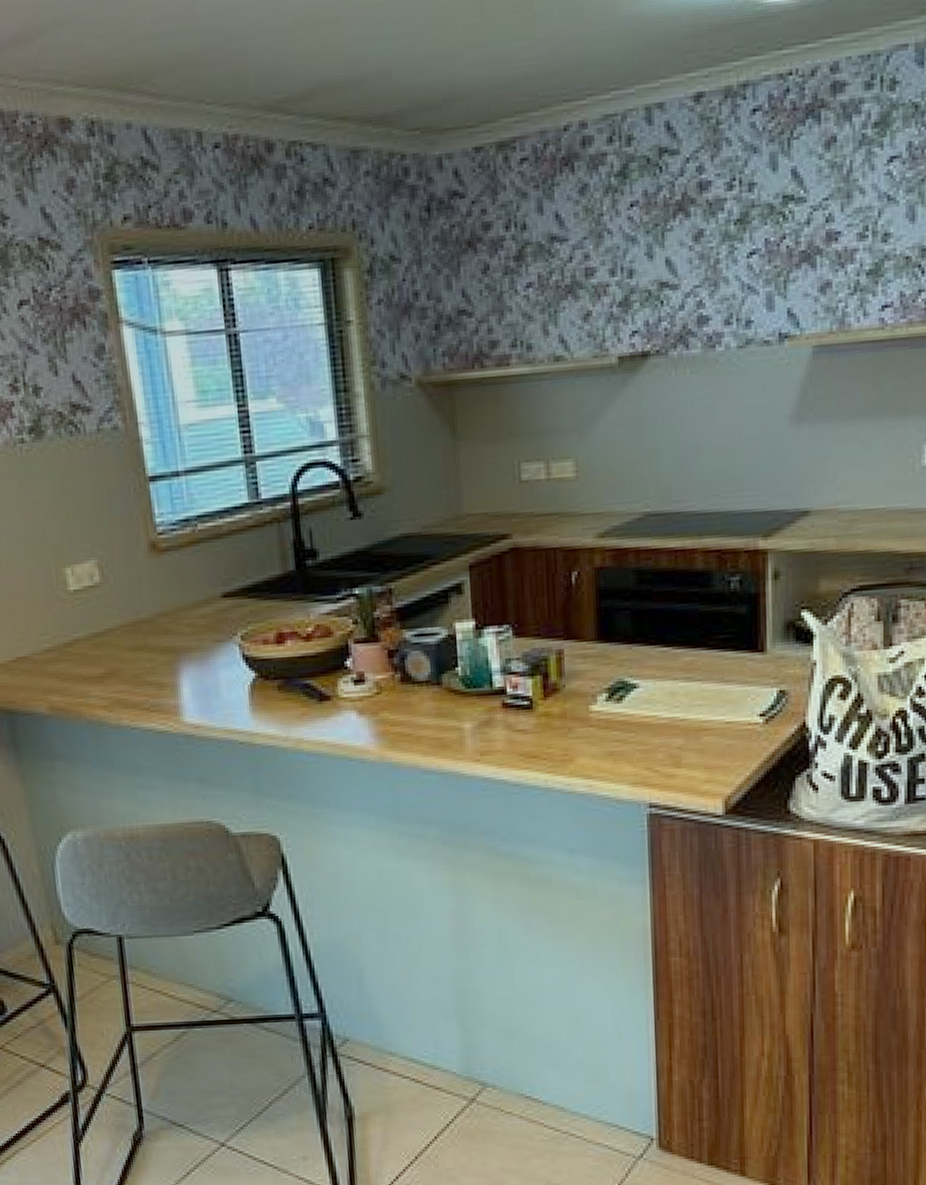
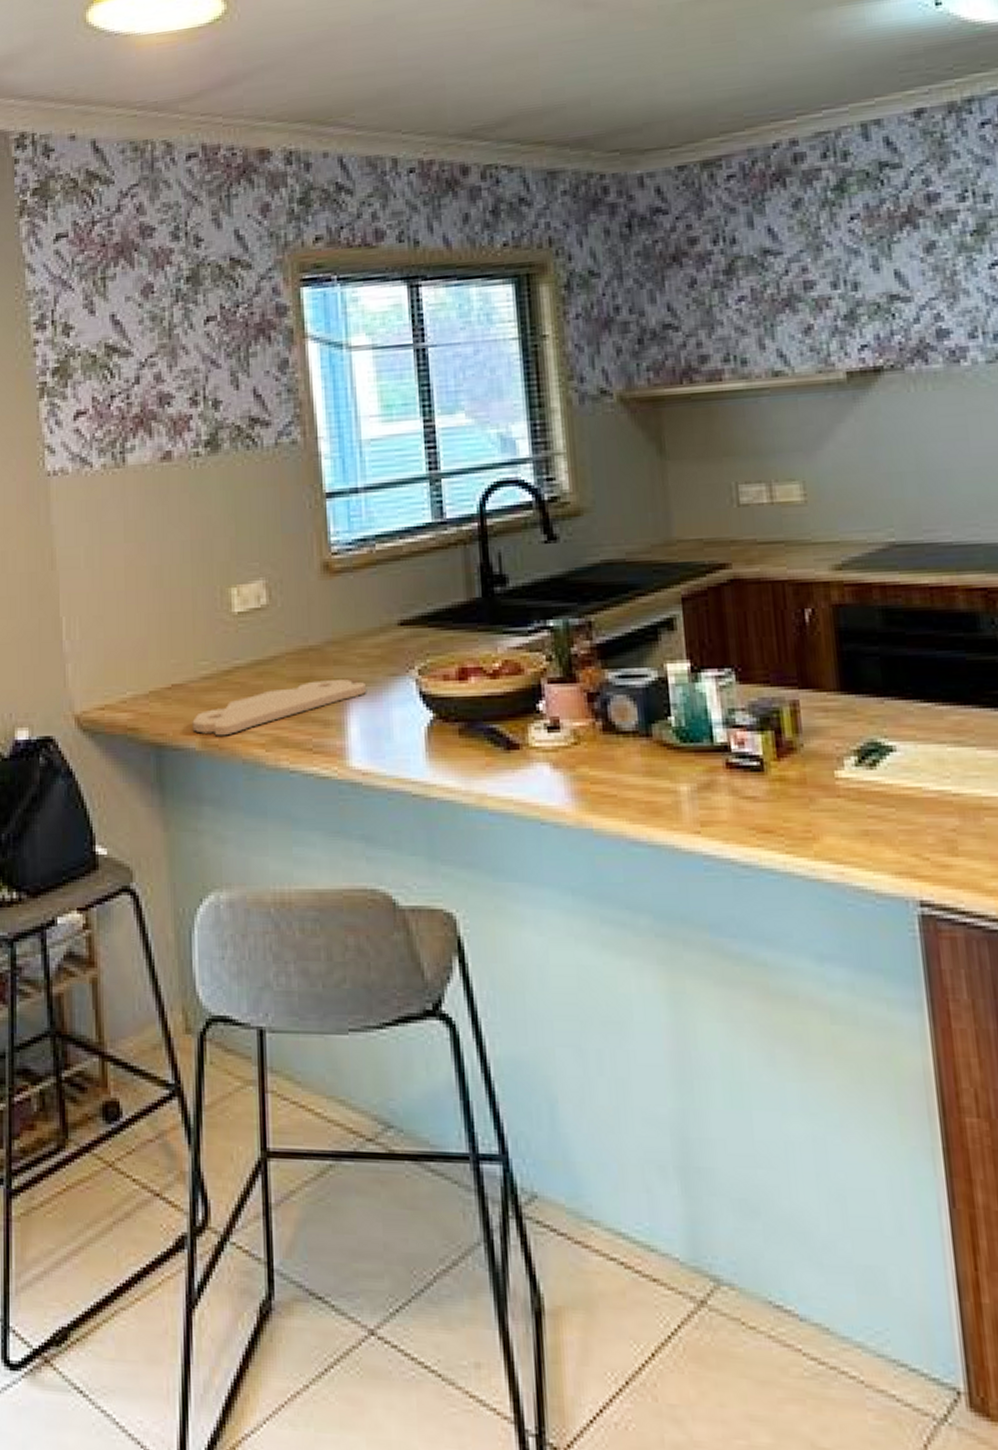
cutting board: none [39,647,196,701] -> present [192,679,367,736]

